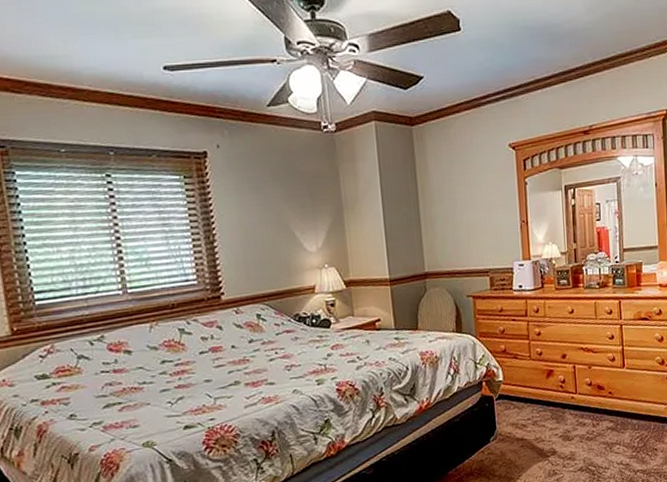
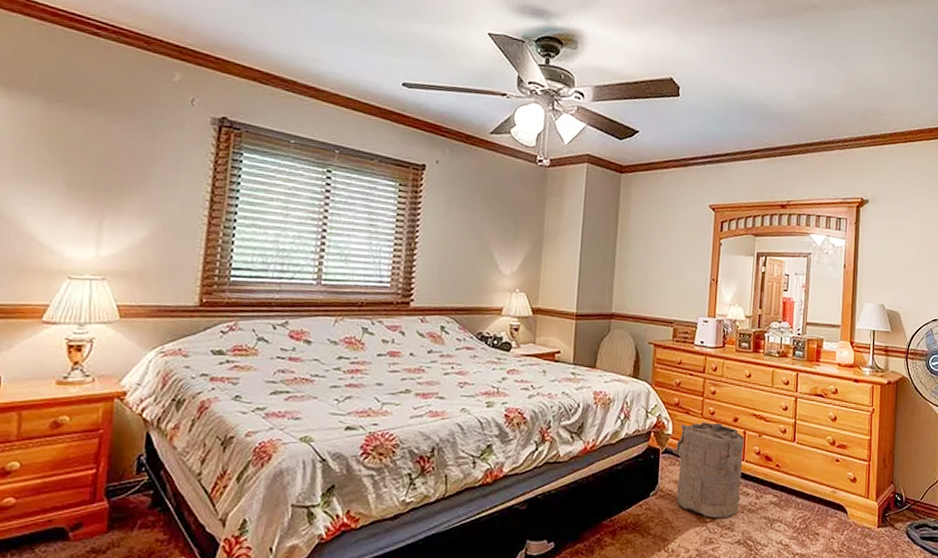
laundry hamper: none [500,361,578,452] -> present [666,422,744,518]

